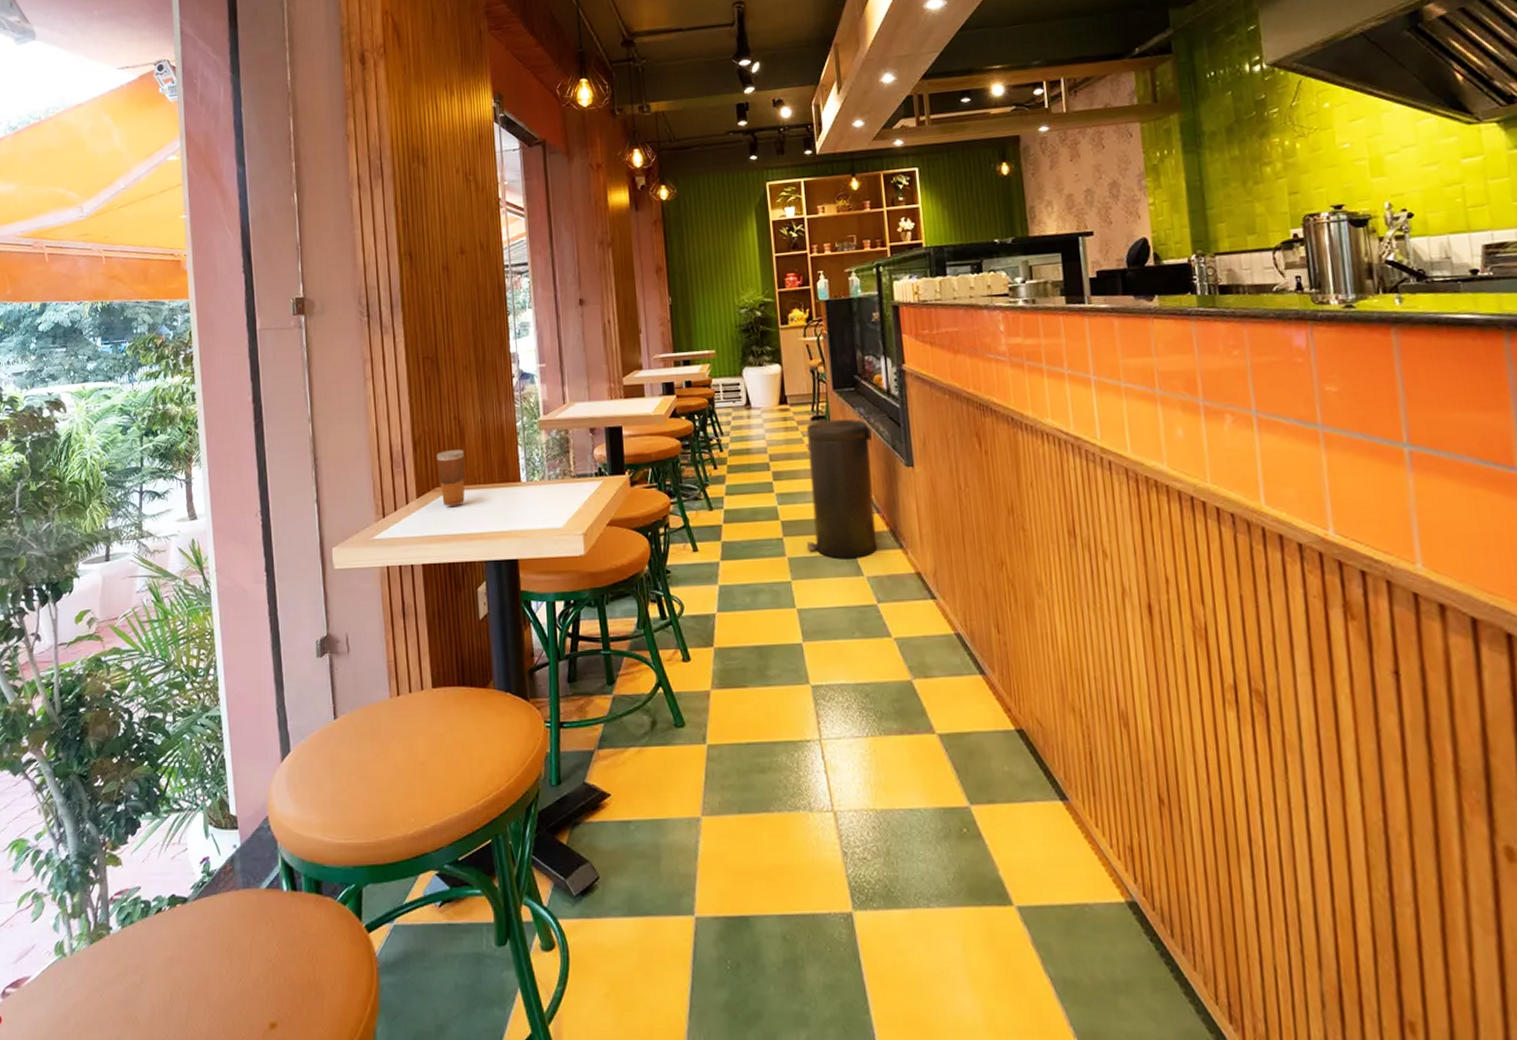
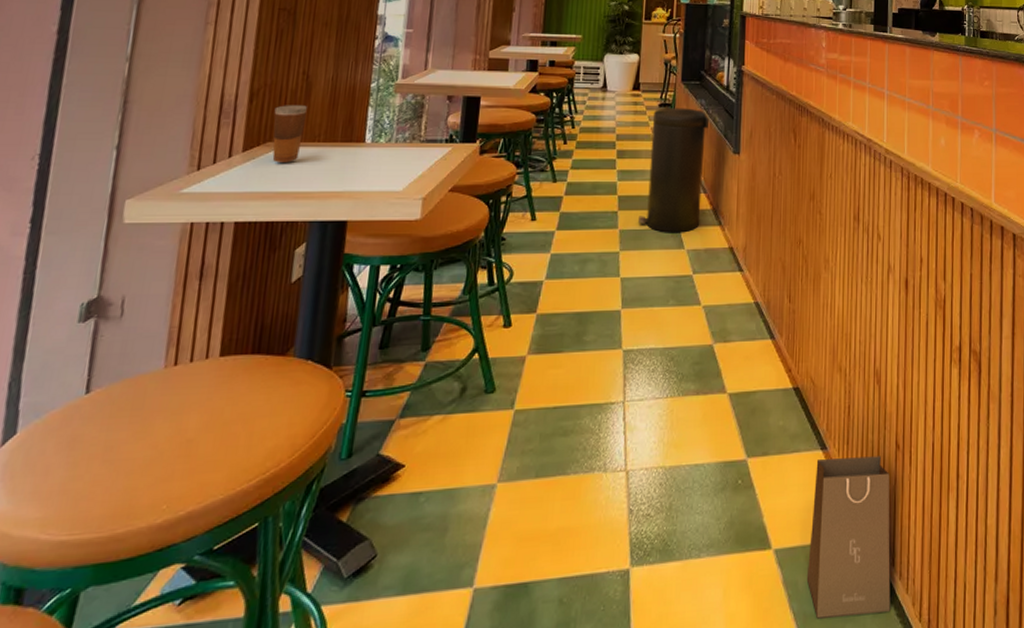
shopping bag: none [1056,811,1175,988] -> present [806,456,890,619]

